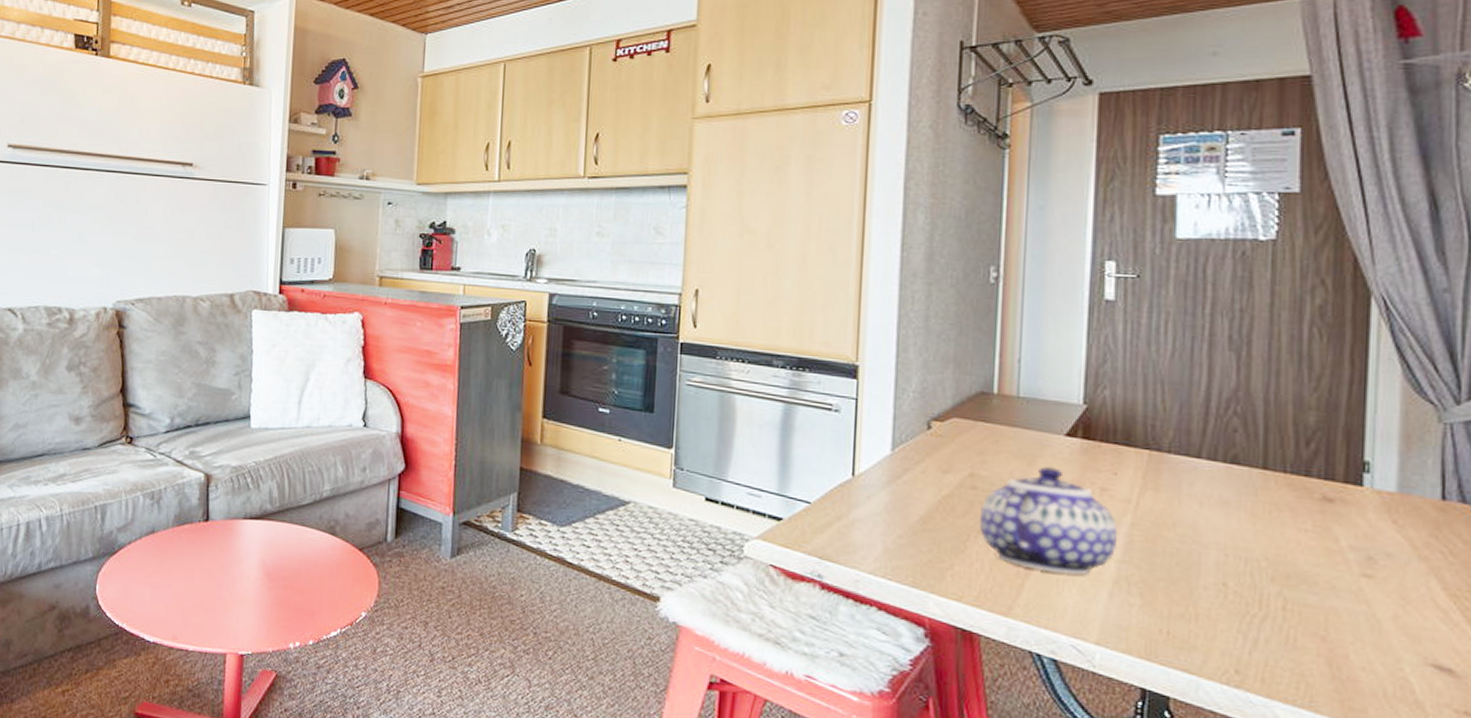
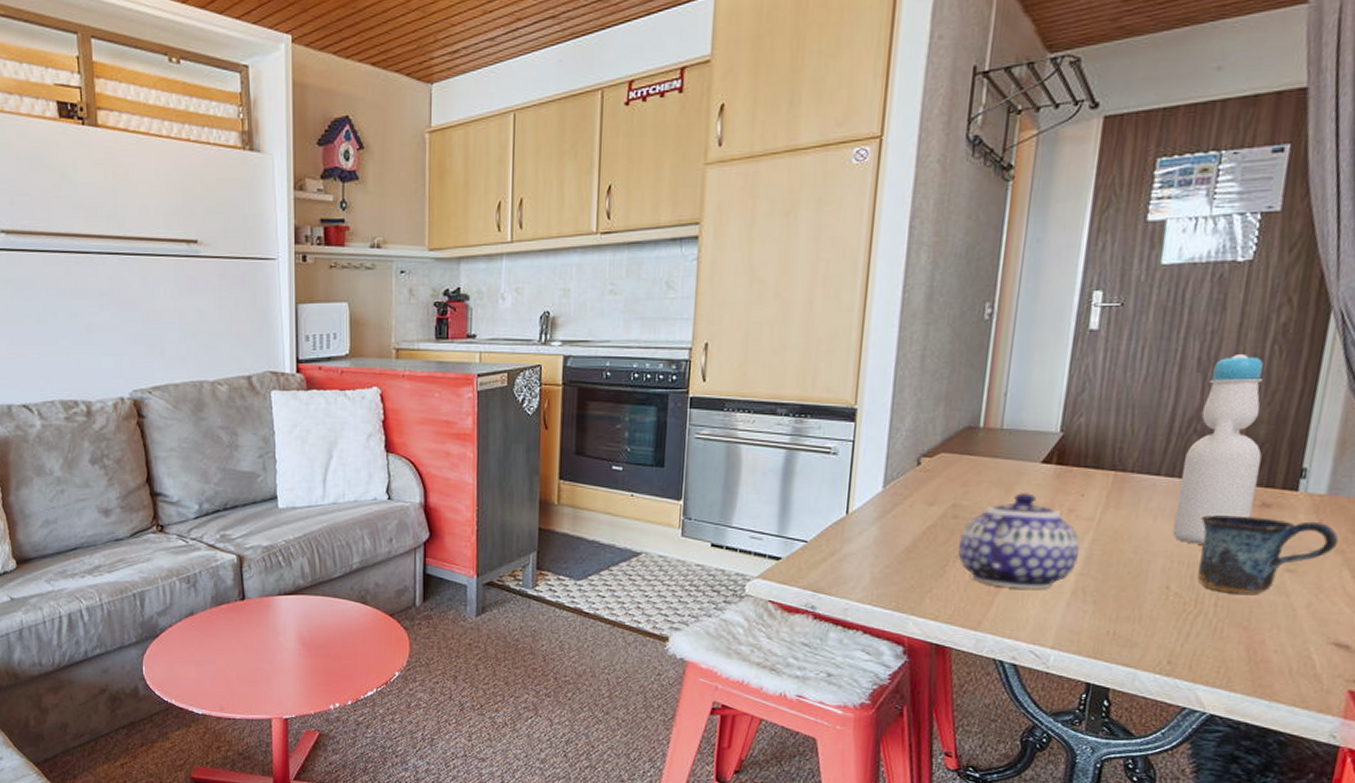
bottle: none [1223,335,1315,538] -> present [1172,355,1264,544]
mug: none [1253,505,1419,600] -> present [1197,515,1339,594]

